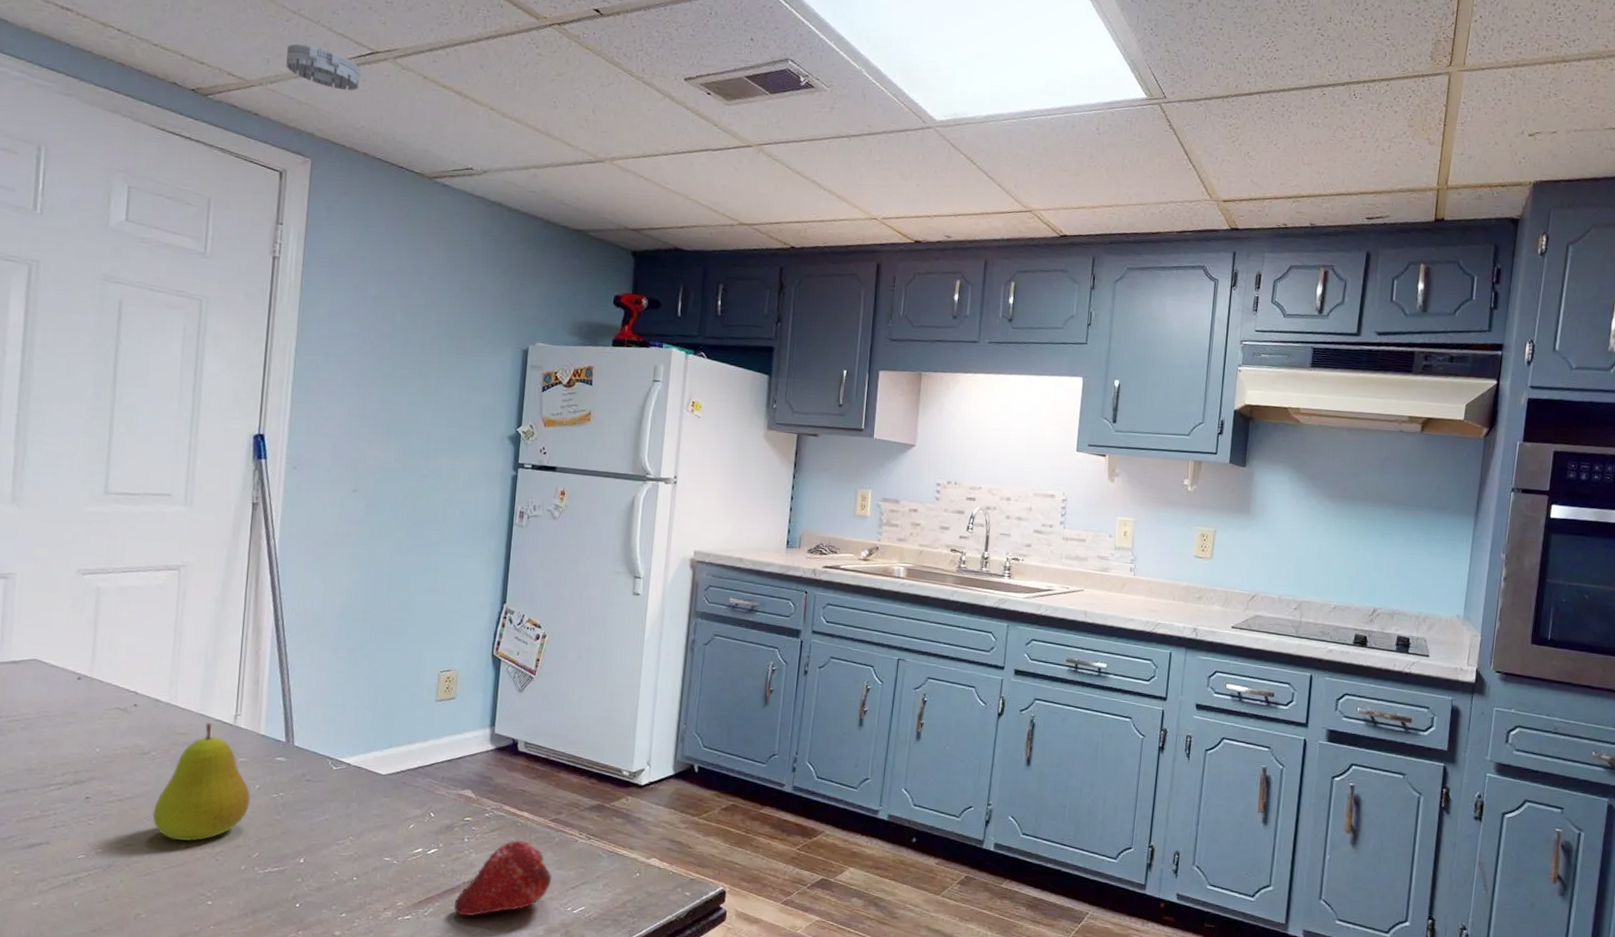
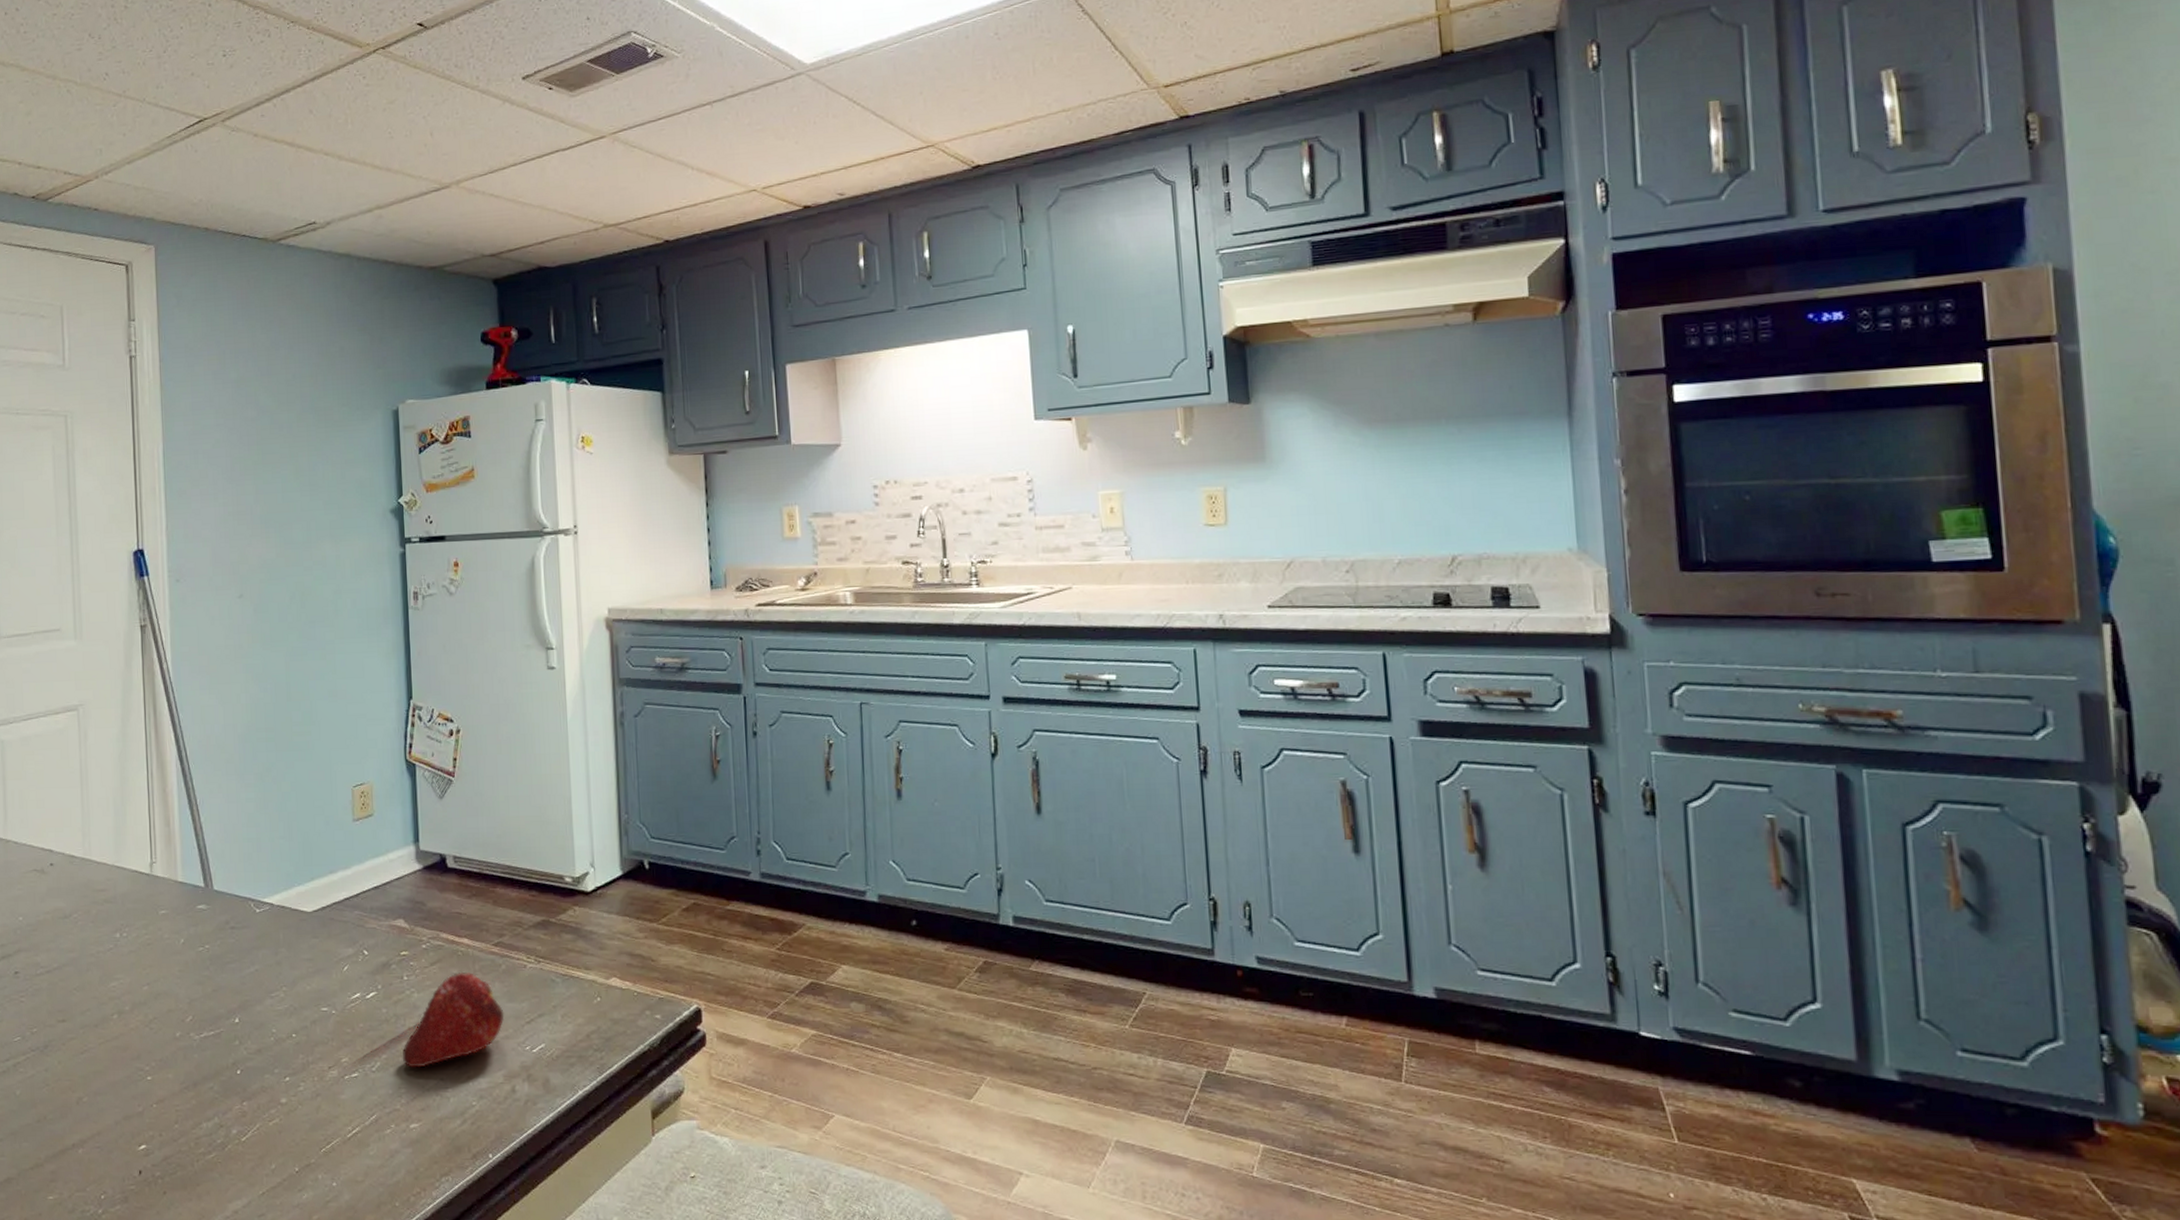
fruit: present [152,723,251,841] -> none [81,875,178,1011]
smoke detector: present [286,43,361,91] -> none [118,126,192,167]

